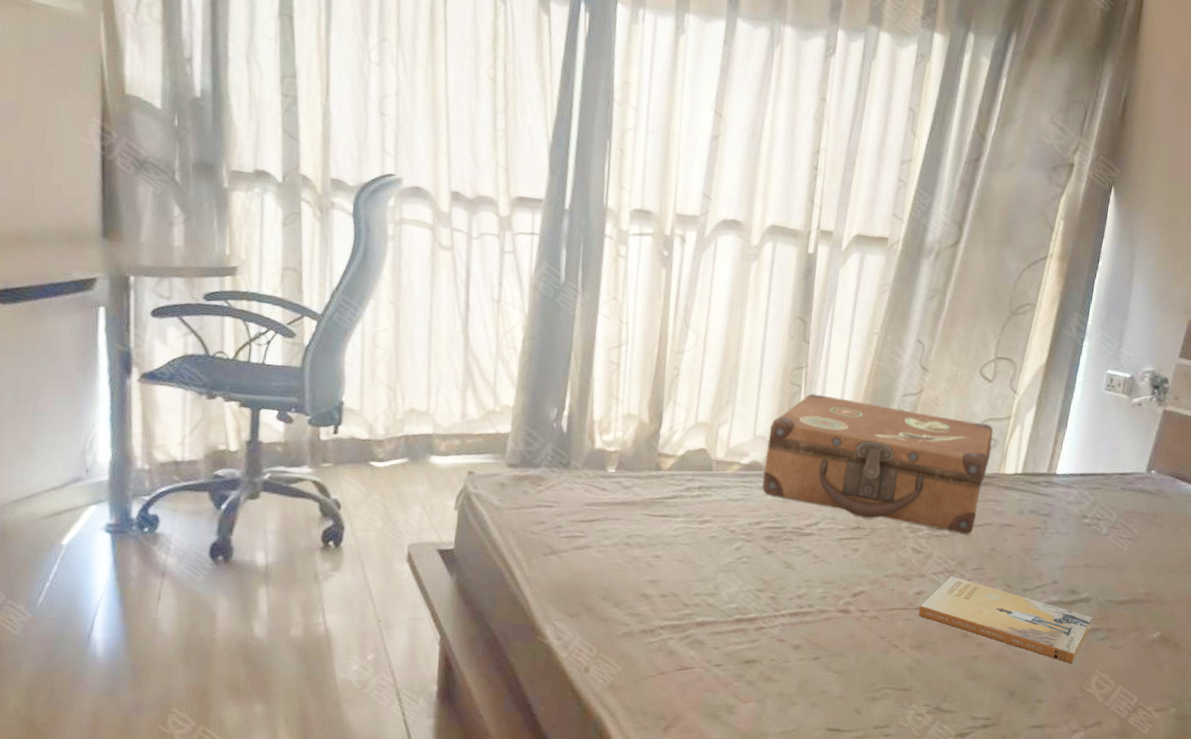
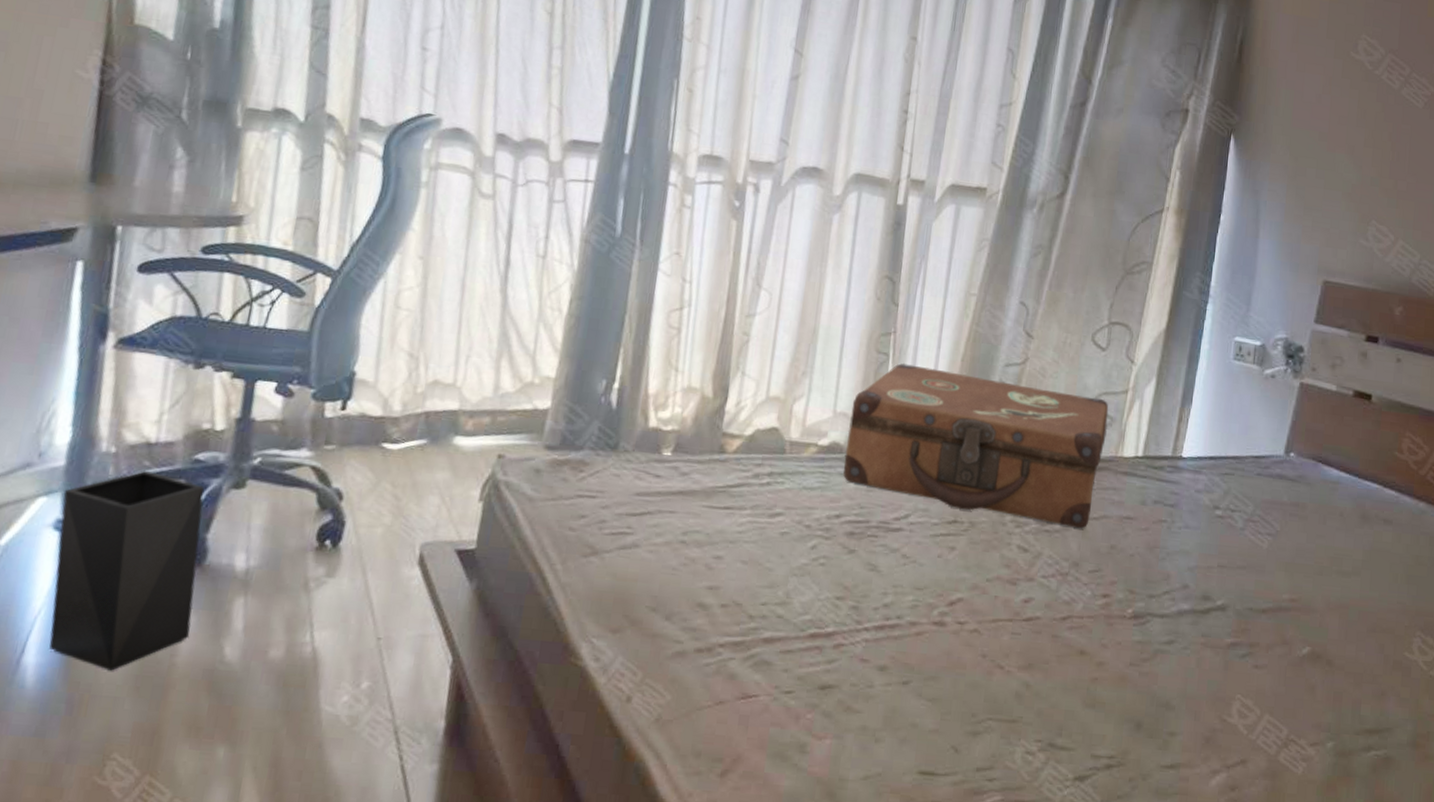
trash bin: none [110,483,226,645] -> present [49,470,205,671]
book: present [919,576,1092,664] -> none [1027,580,1230,688]

